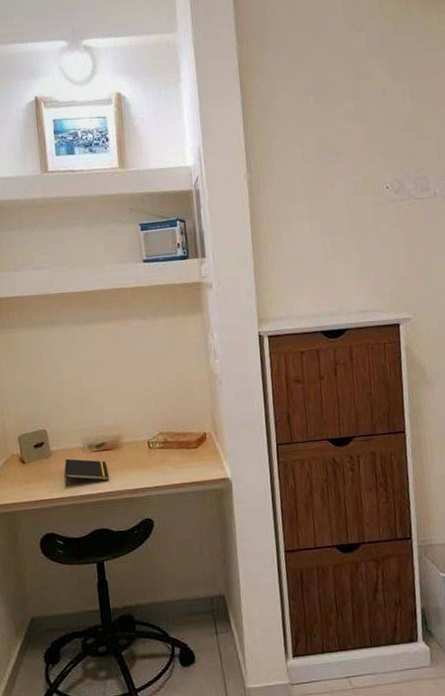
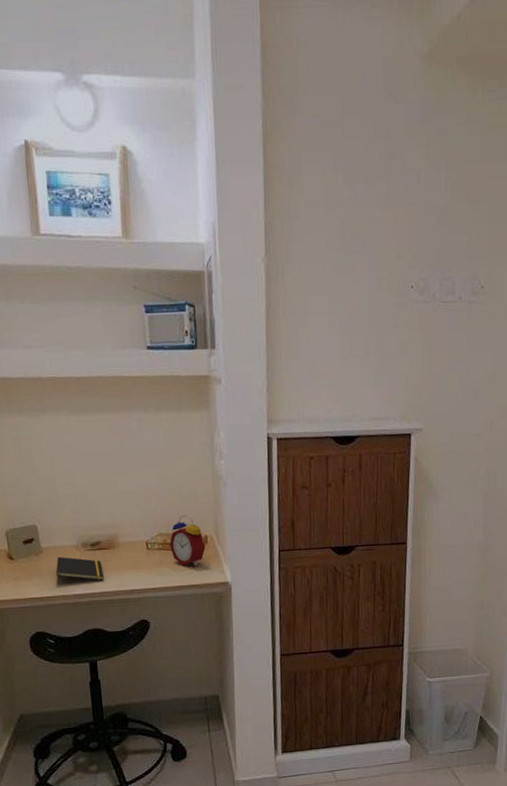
alarm clock: none [170,413,205,464] -> present [169,514,206,567]

